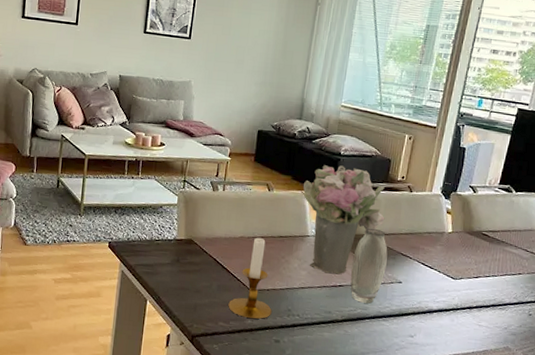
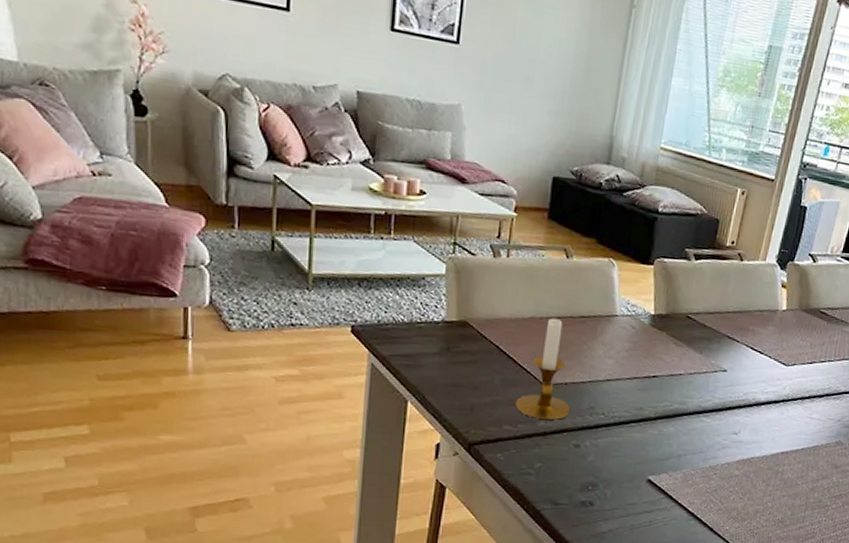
flower bouquet: present [303,165,385,275] -> none [610,225,710,363]
vase: present [350,228,388,304] -> none [666,305,712,397]

